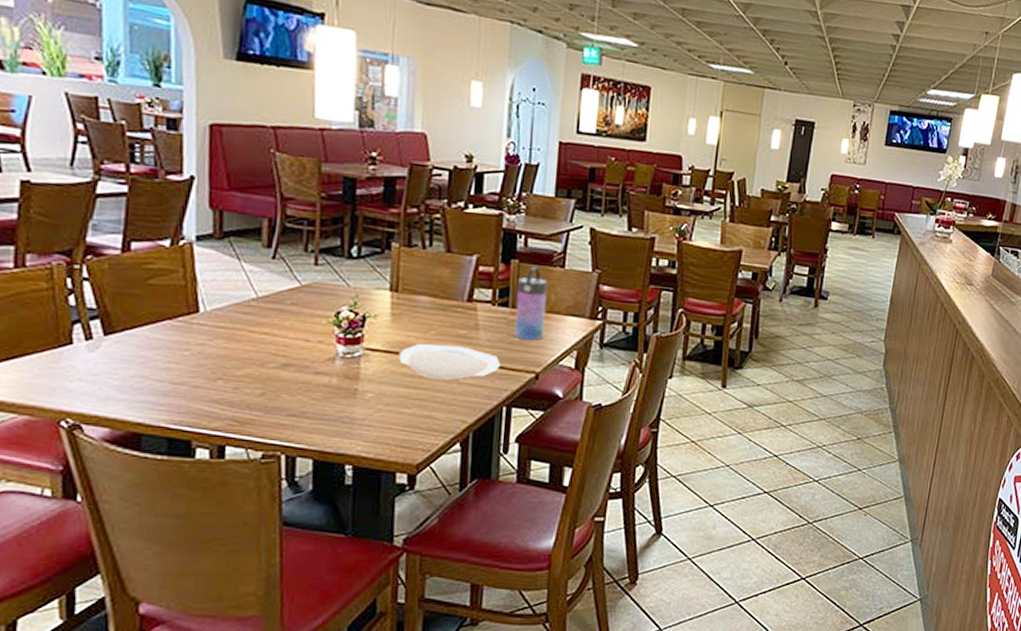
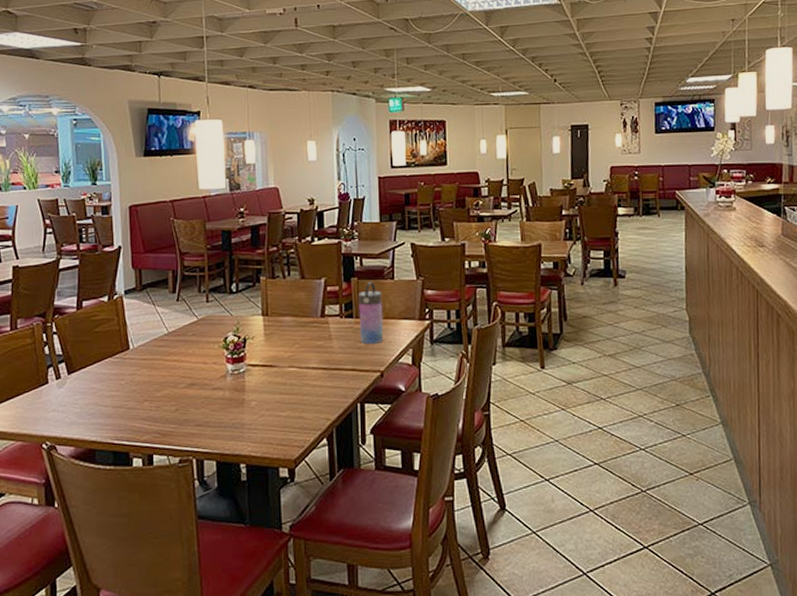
plate: present [398,343,500,380] -> none [273,354,352,385]

